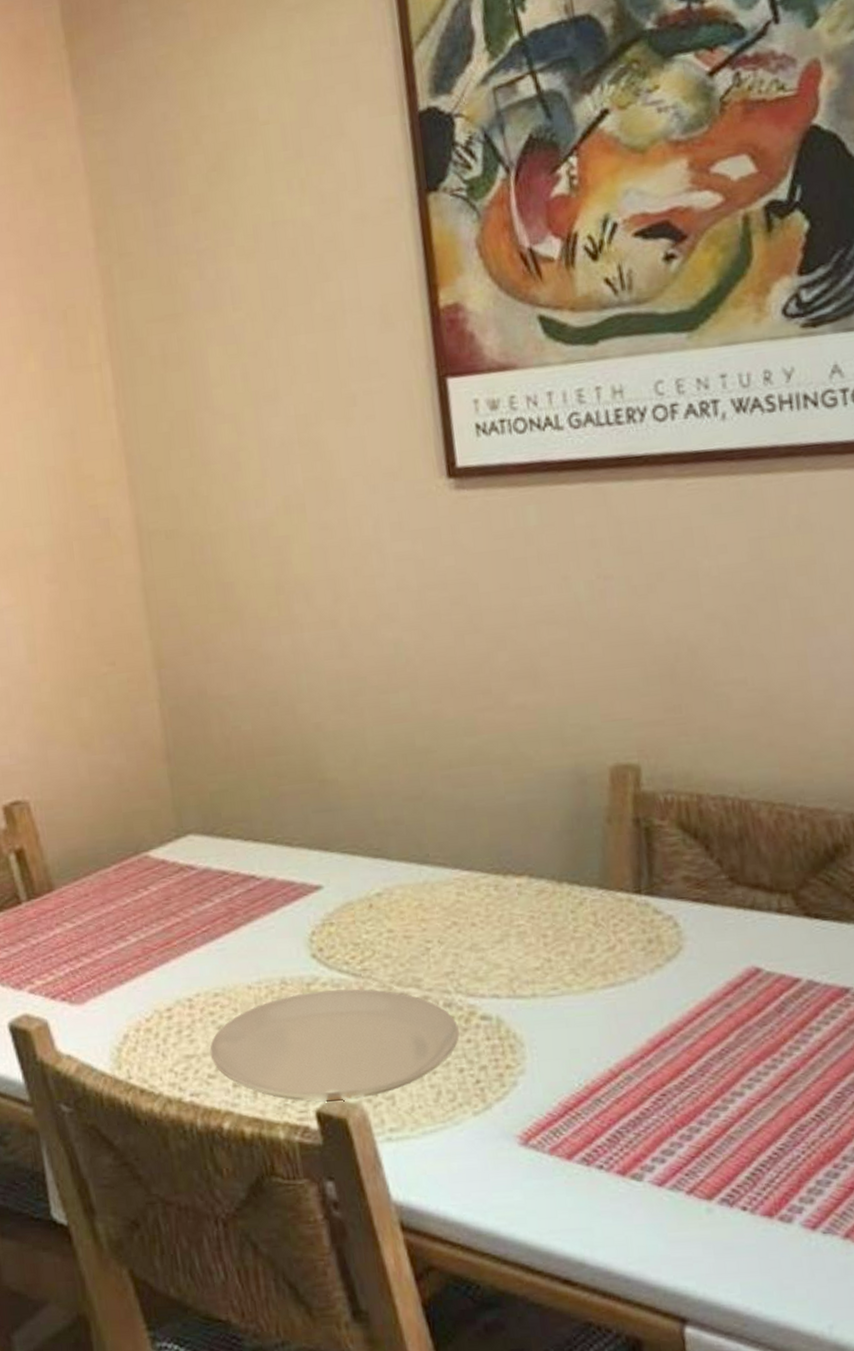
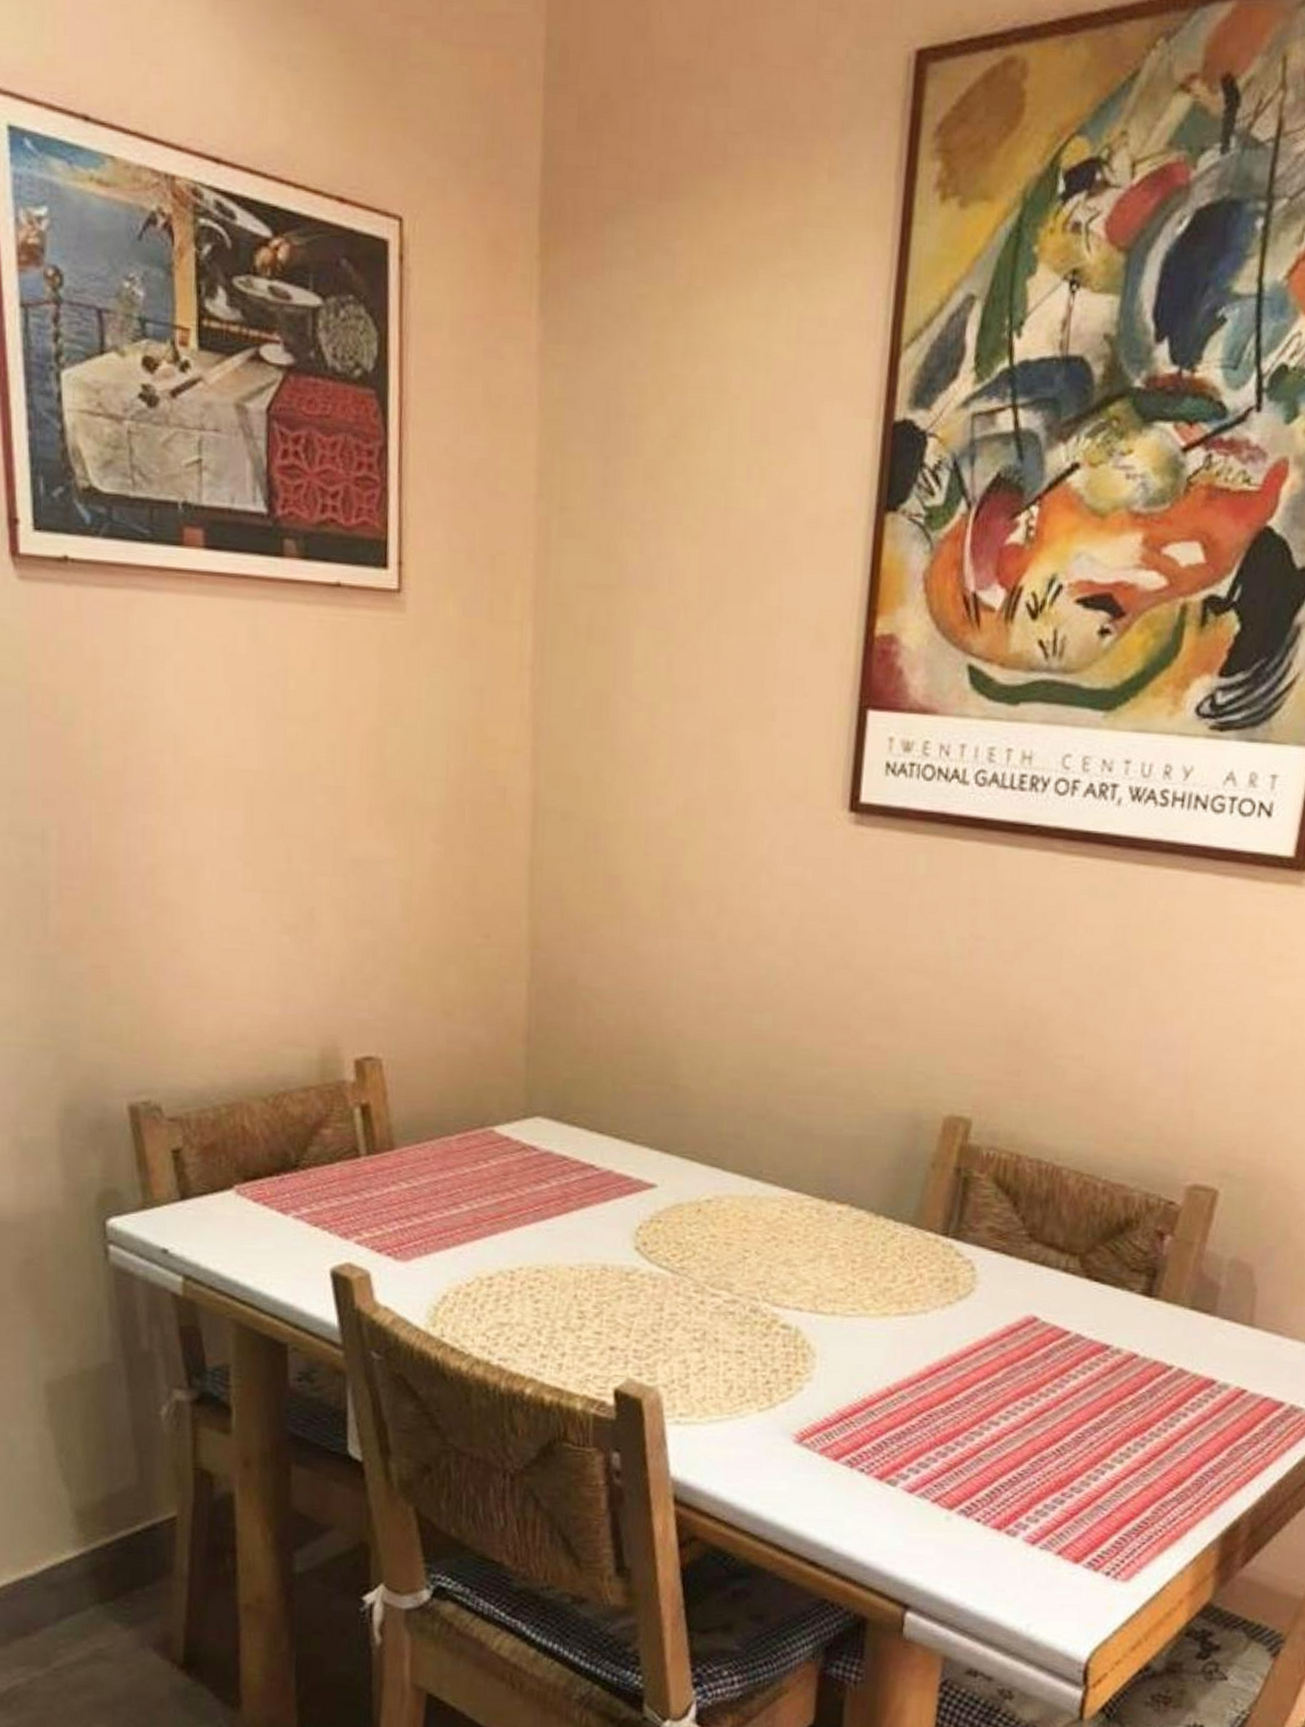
plate: present [209,989,460,1102] -> none [523,1281,760,1383]

